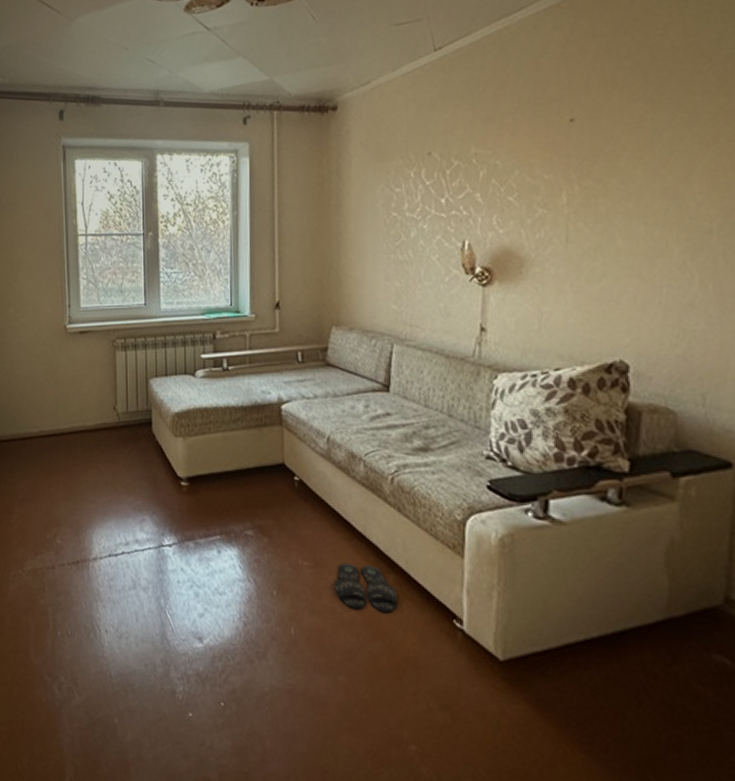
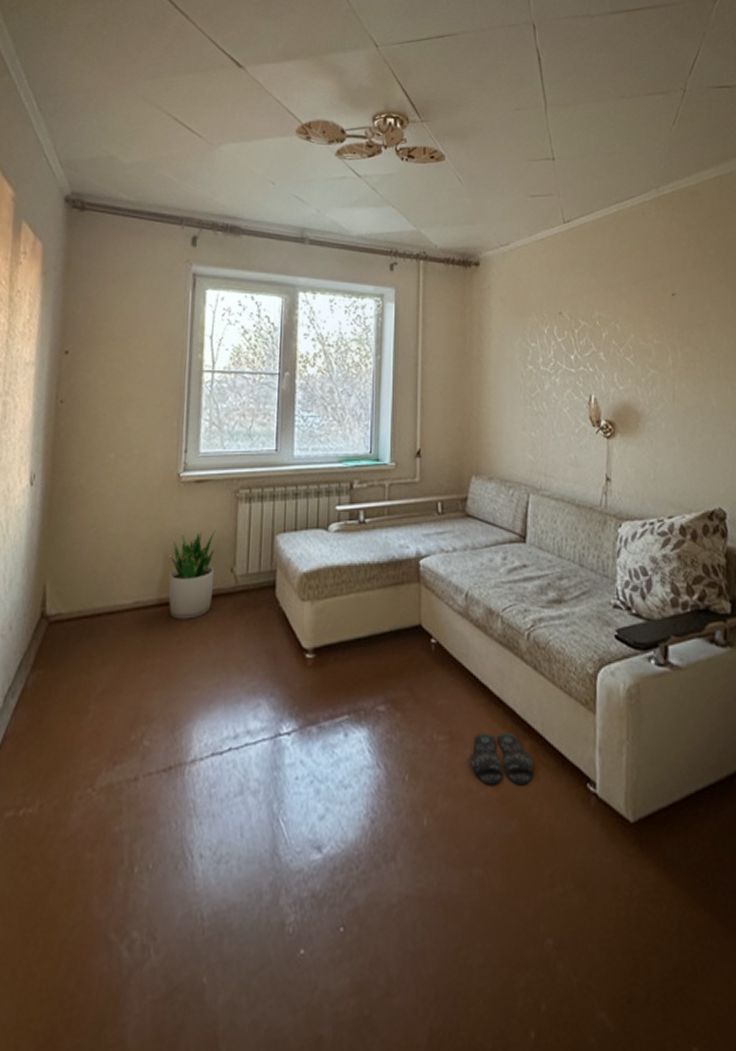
planter: none [65,374,101,447] -> present [168,530,216,619]

